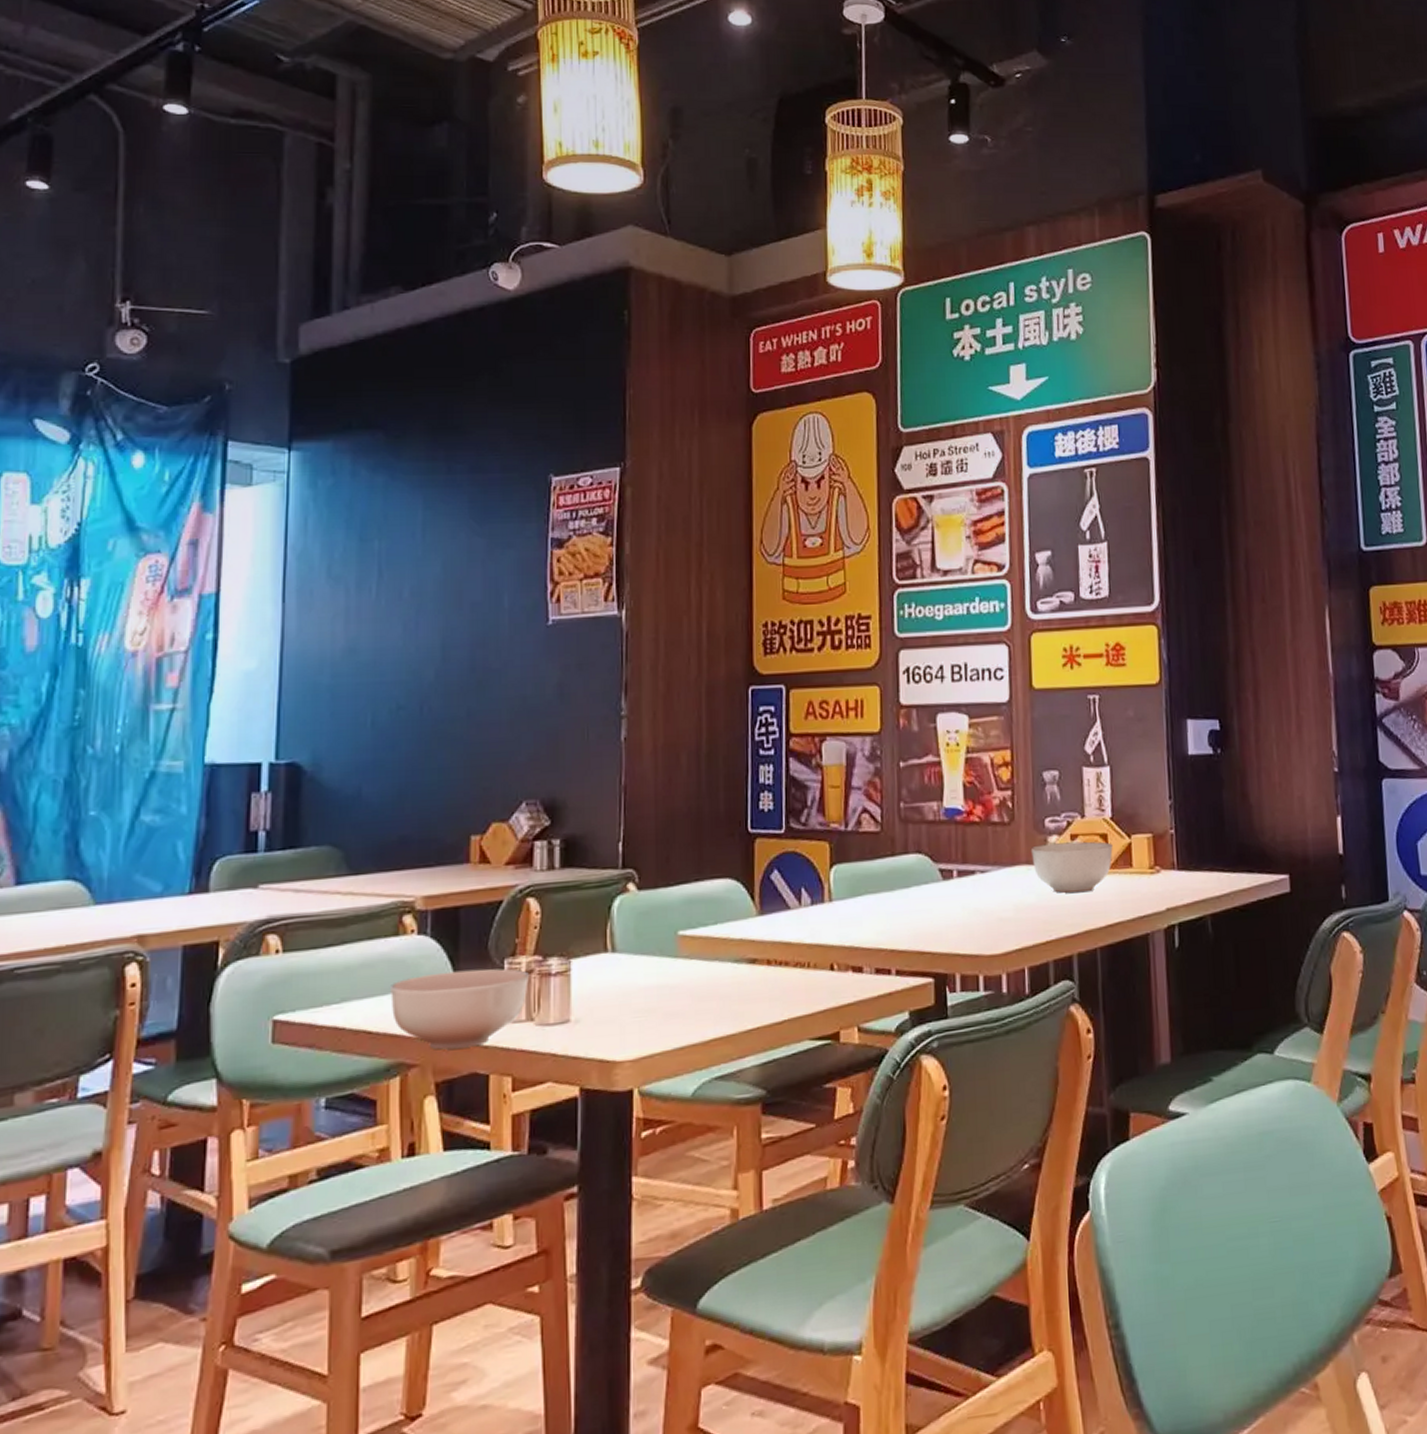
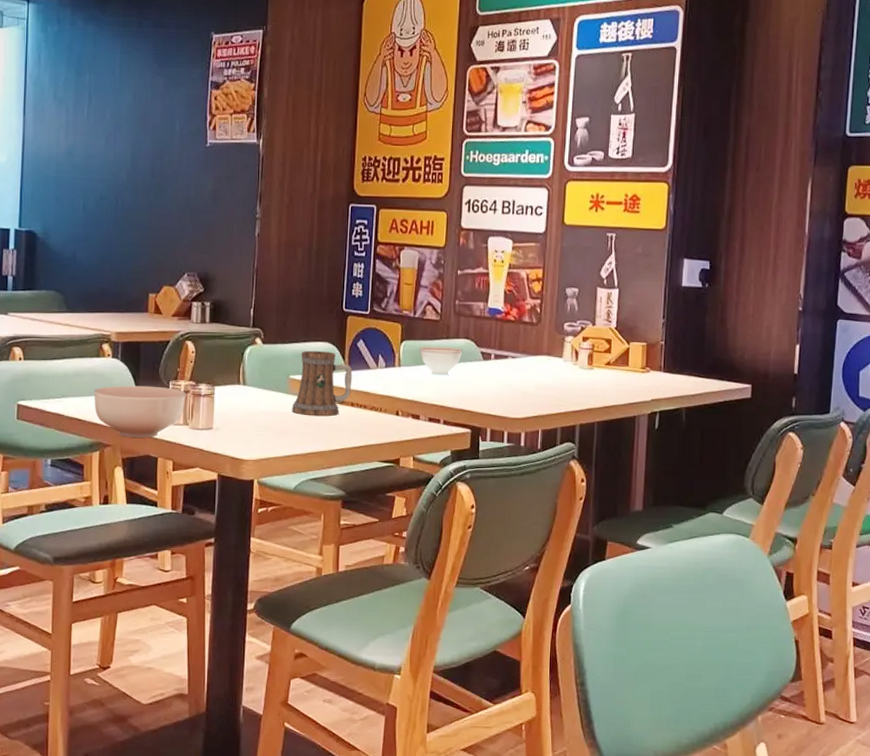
beer mug: none [683,891,767,986] -> present [291,350,353,417]
bowl: none [855,866,915,908] -> present [419,346,463,376]
bowl: present [1030,841,1113,893] -> none [551,342,615,381]

